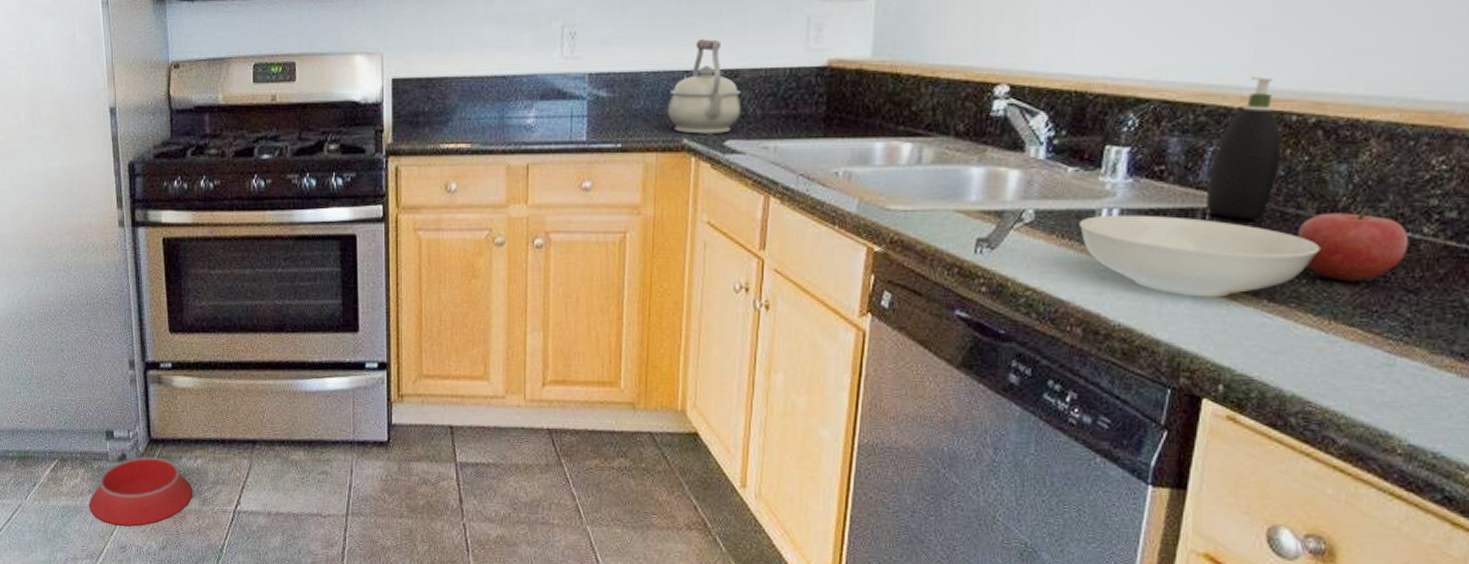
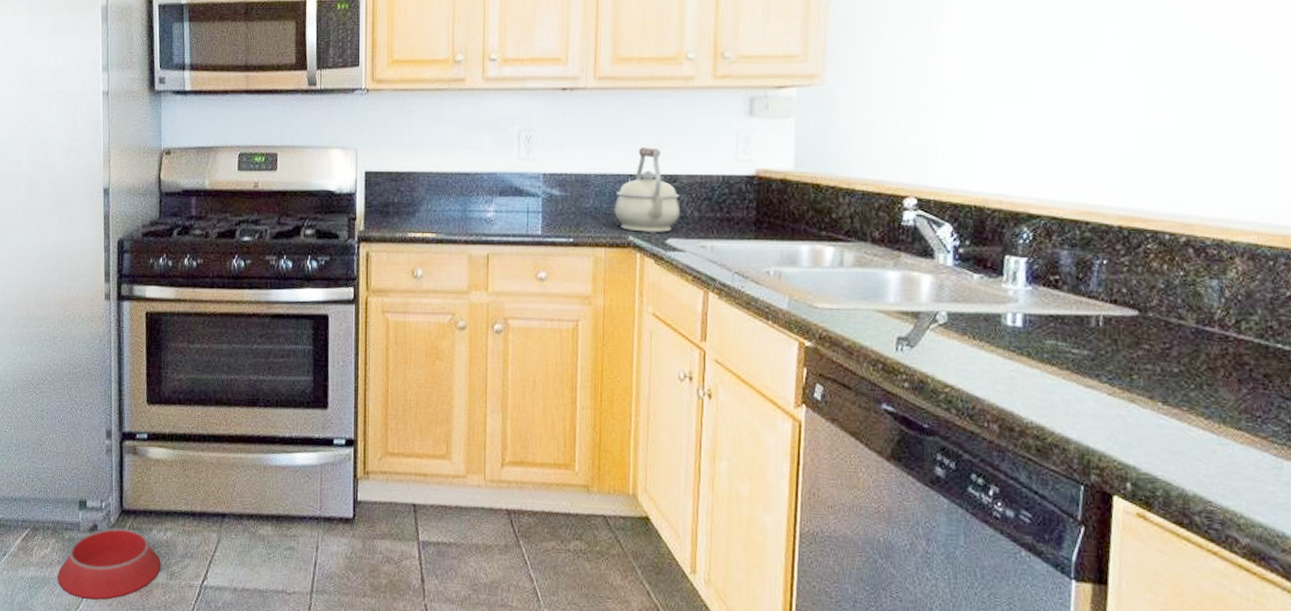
bowl: present [1078,215,1320,298] -> none [987,319,1203,399]
soap dispenser: present [1206,77,1282,219] -> none [1098,199,1160,328]
fruit: present [1296,208,1409,282] -> none [1181,320,1281,388]

